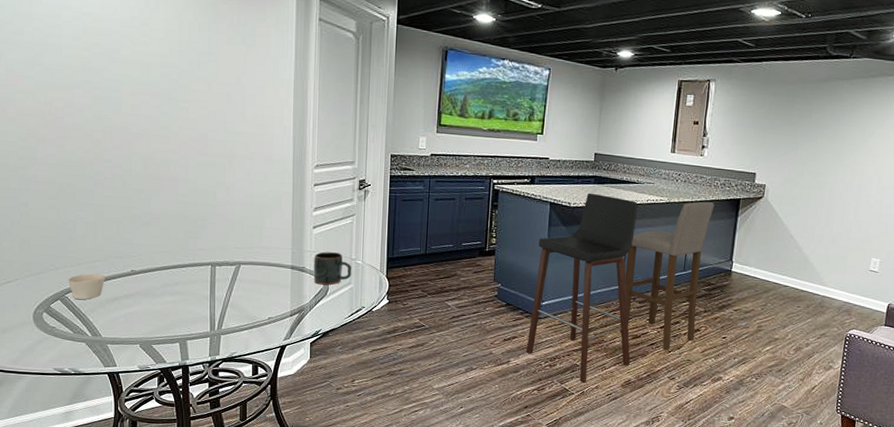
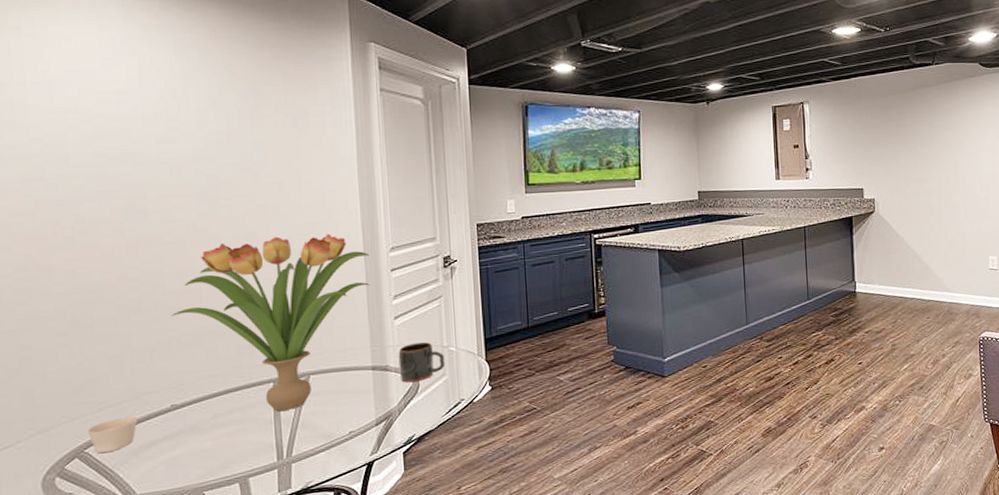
flower arrangement: none [135,141,297,291] -> present [171,233,370,411]
bar stool: present [526,193,638,383] -> none [651,233,767,440]
bar stool: present [619,201,715,351] -> none [747,224,830,388]

